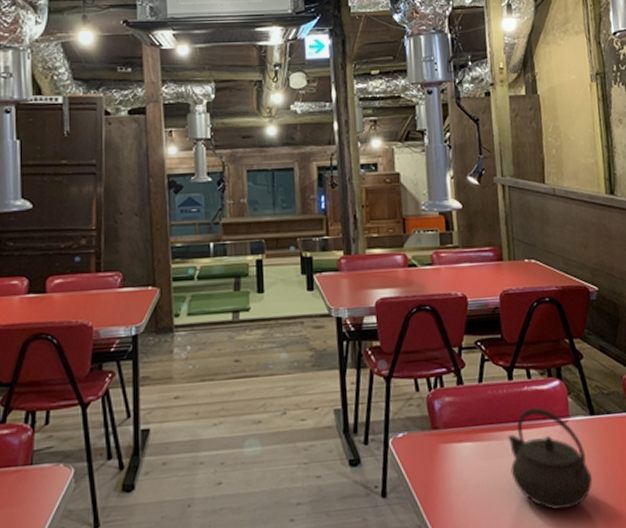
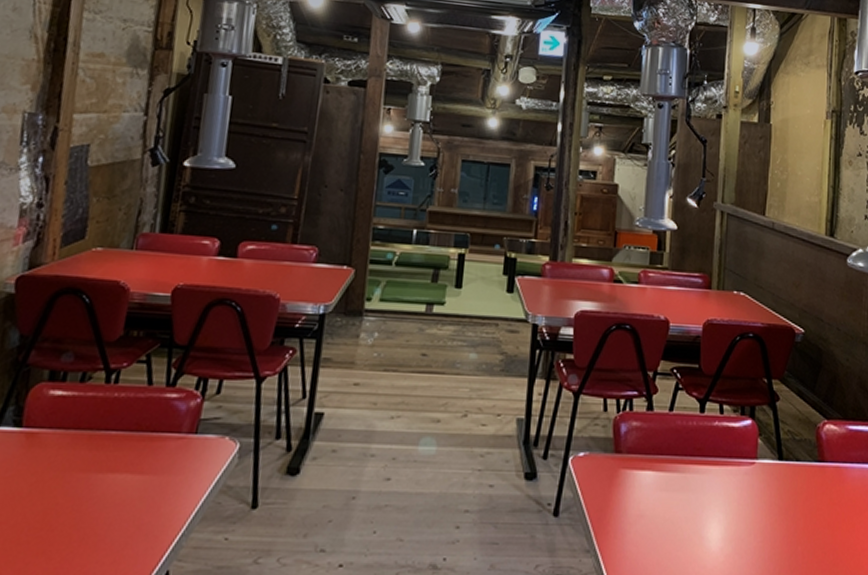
kettle: present [507,407,593,510] -> none [689,444,771,554]

